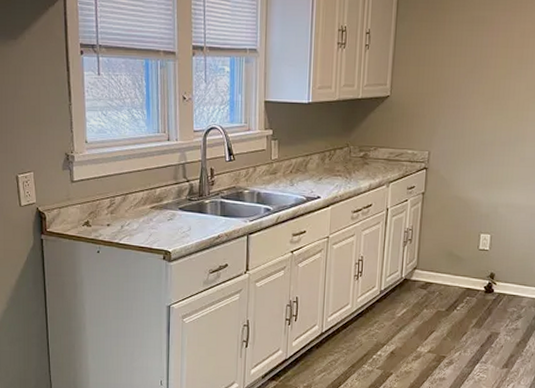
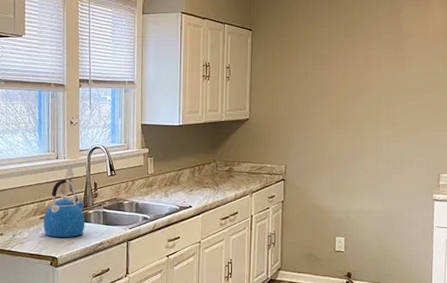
kettle: none [154,163,201,230] -> present [43,178,85,238]

